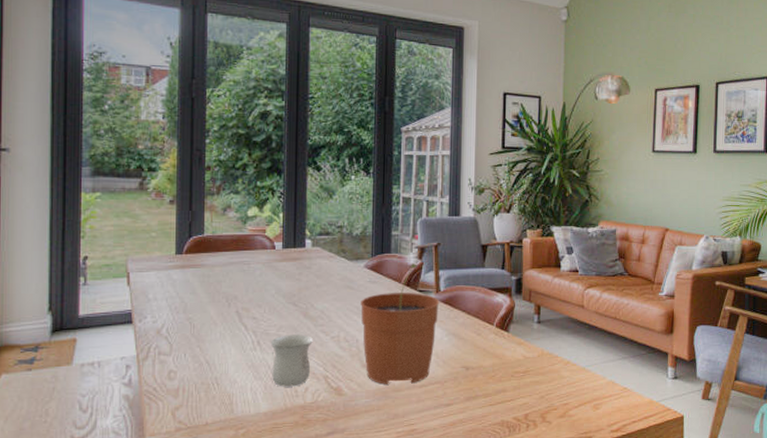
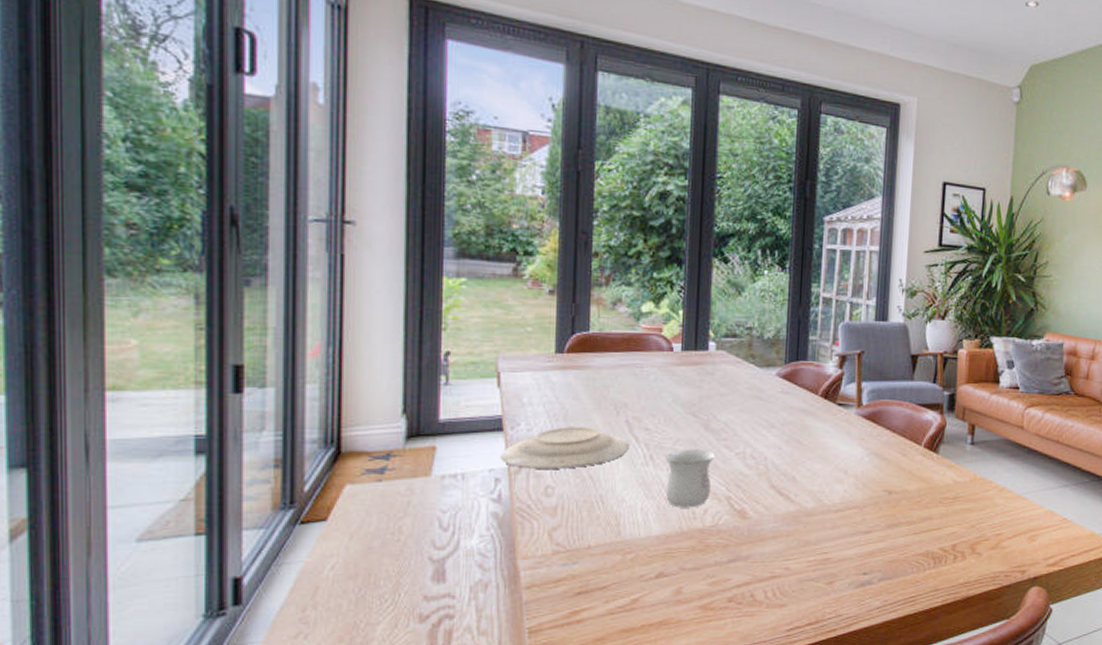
plate: none [130,318,240,356] -> present [500,427,630,469]
plant pot: present [361,264,440,385] -> none [771,373,862,508]

